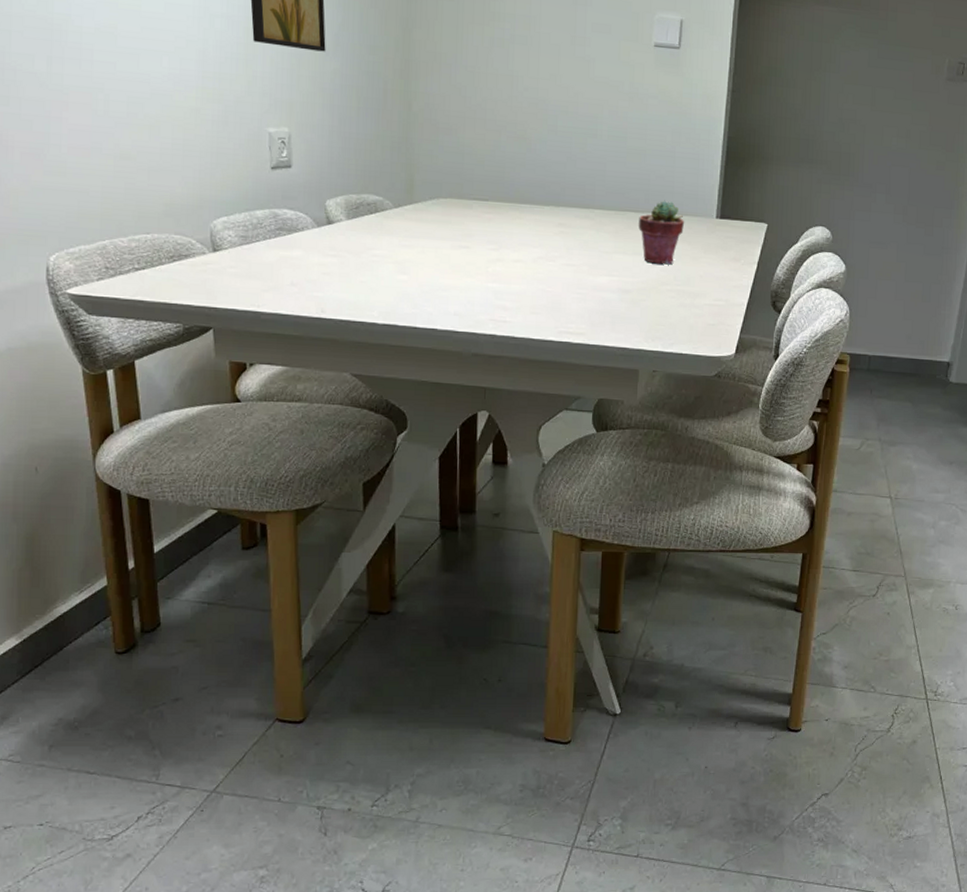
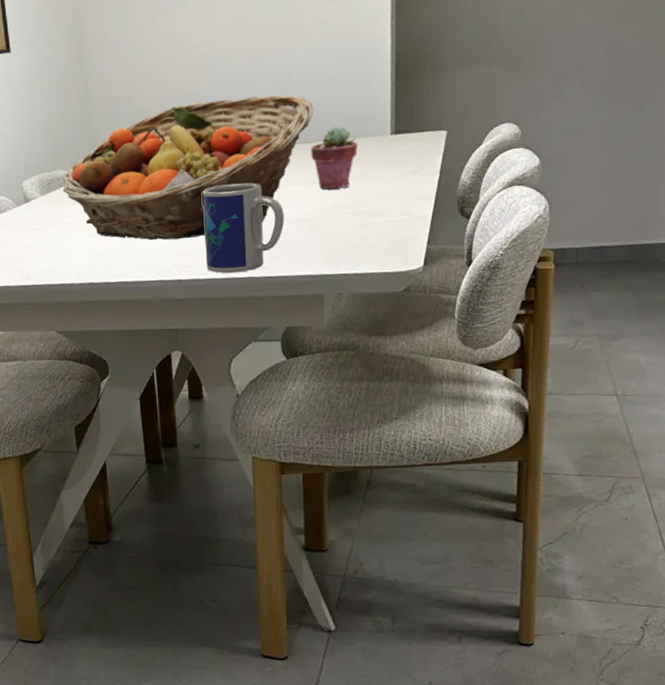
fruit basket: none [373,148,645,293] -> present [62,94,314,241]
mug: none [523,241,607,336] -> present [202,183,285,274]

